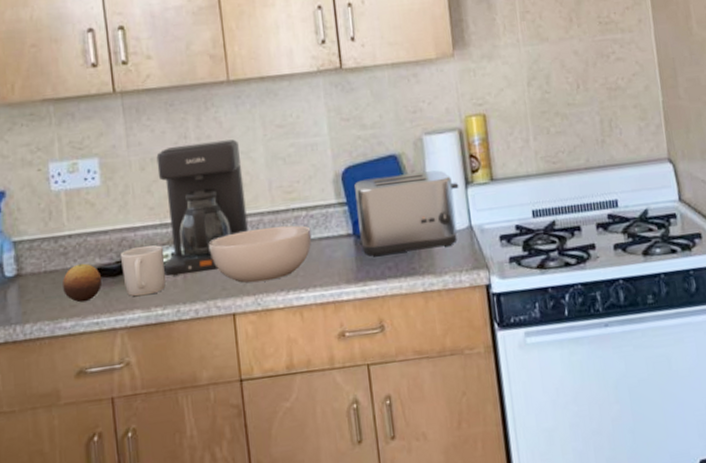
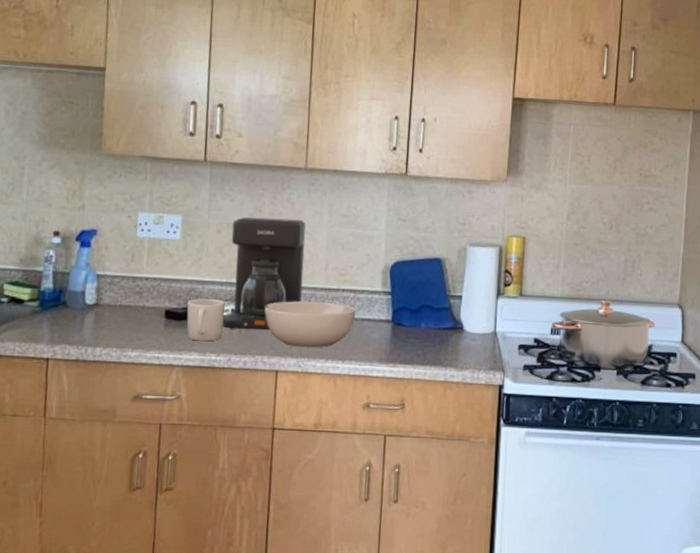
fruit: present [63,263,103,303] -> none [133,304,169,338]
toaster: present [353,170,459,257] -> none [395,275,491,346]
cooking pot: none [531,168,648,248] -> present [550,300,656,371]

